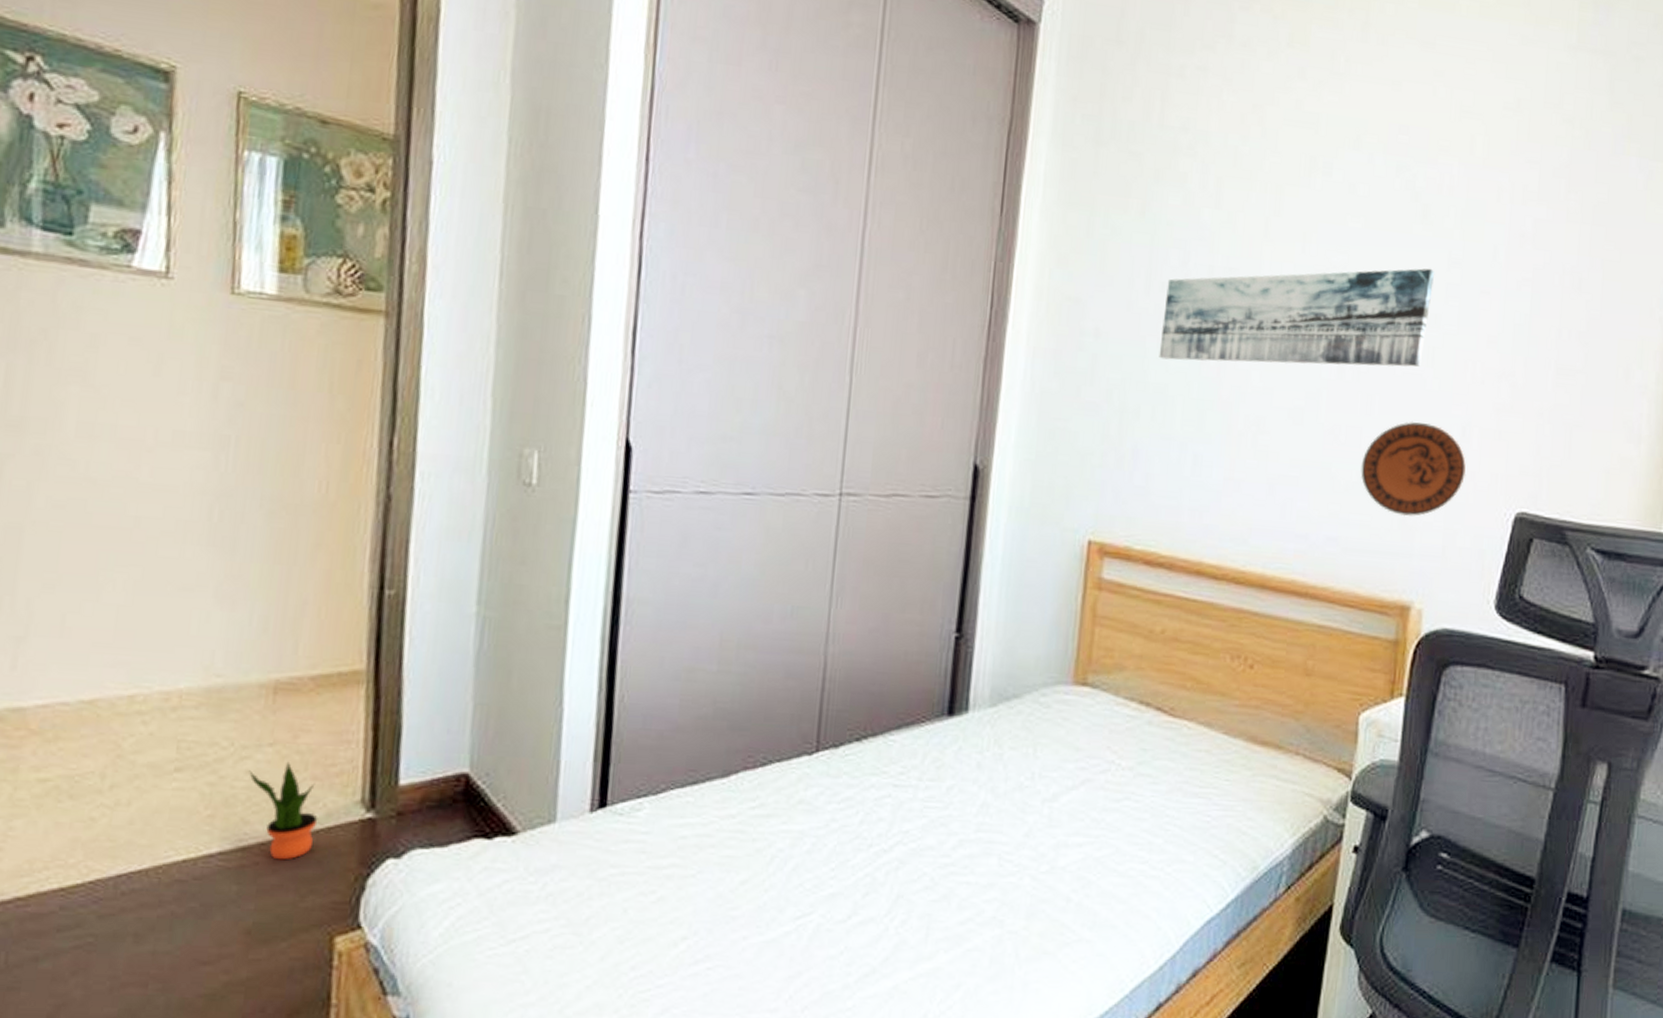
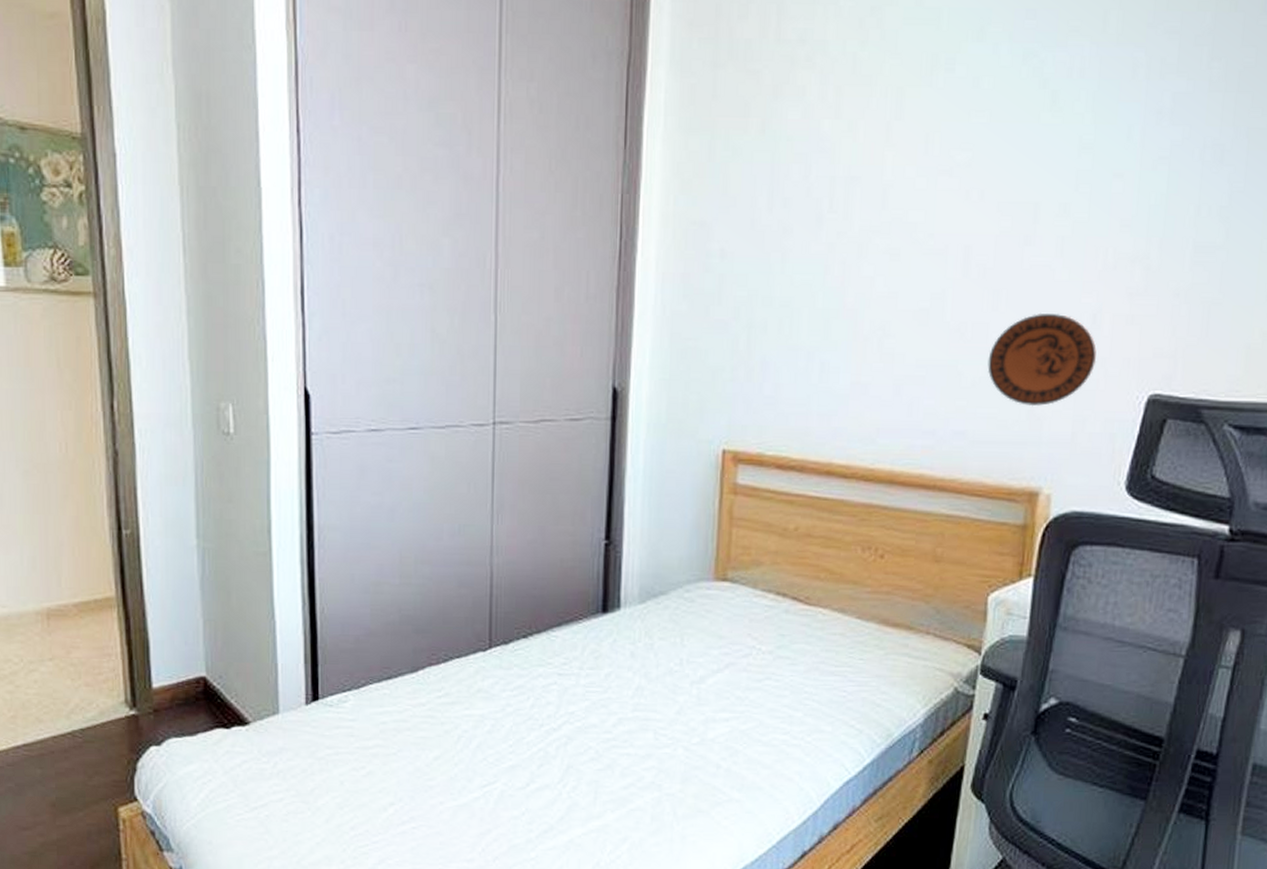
potted plant: present [249,761,318,860] -> none [37,672,94,749]
wall art: present [1159,268,1435,367] -> none [783,156,1065,273]

